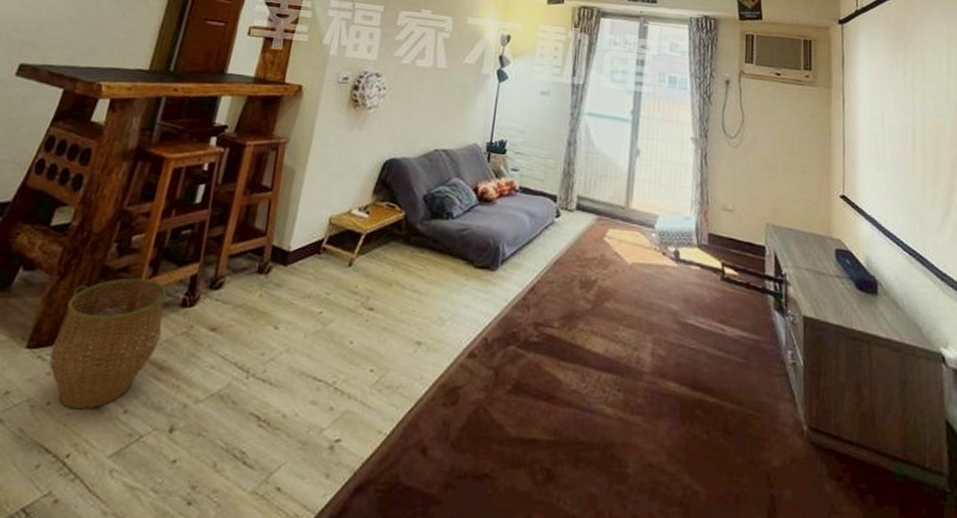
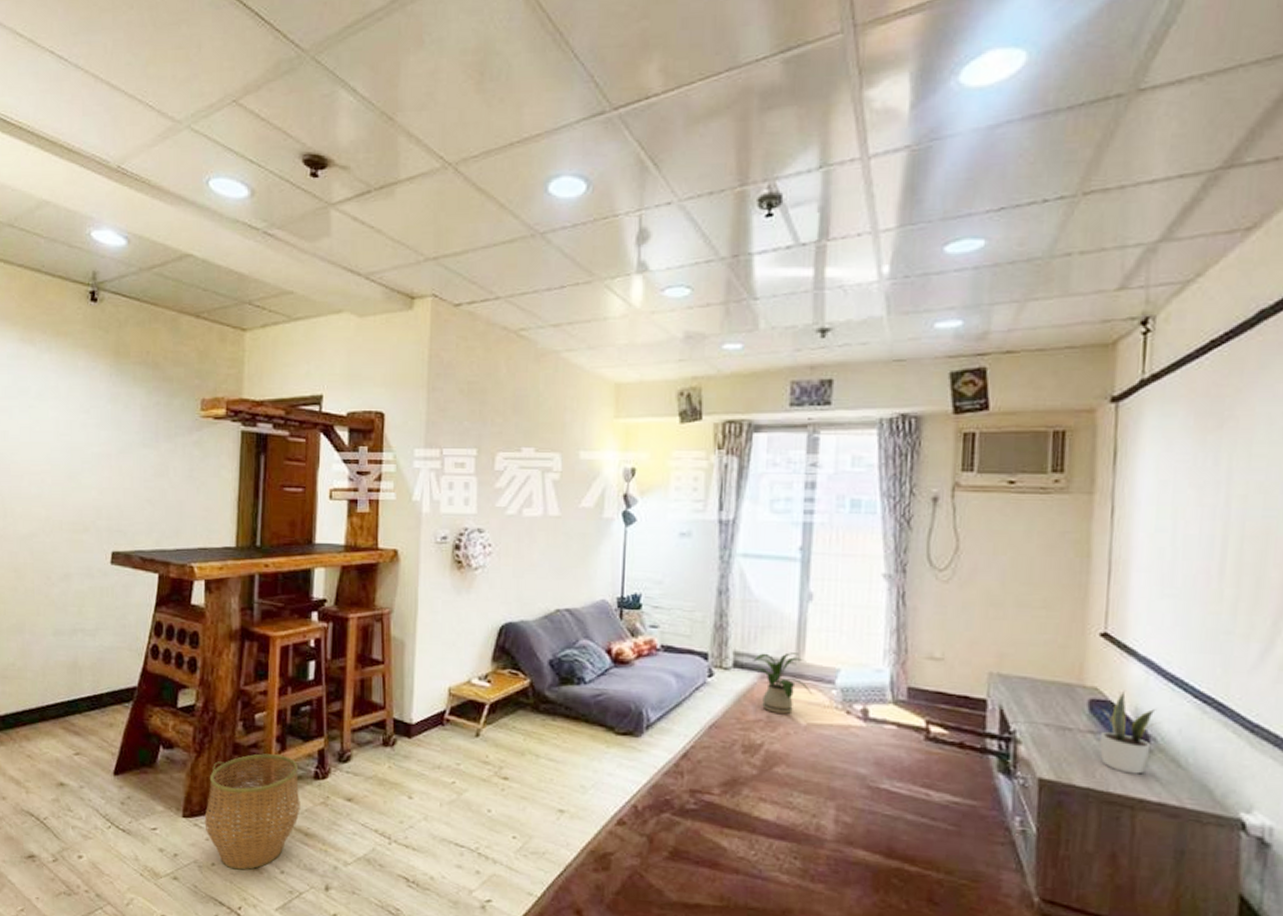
house plant: none [587,198,637,254] -> present [748,652,812,715]
potted plant: none [842,242,883,314] -> present [1098,690,1160,774]

